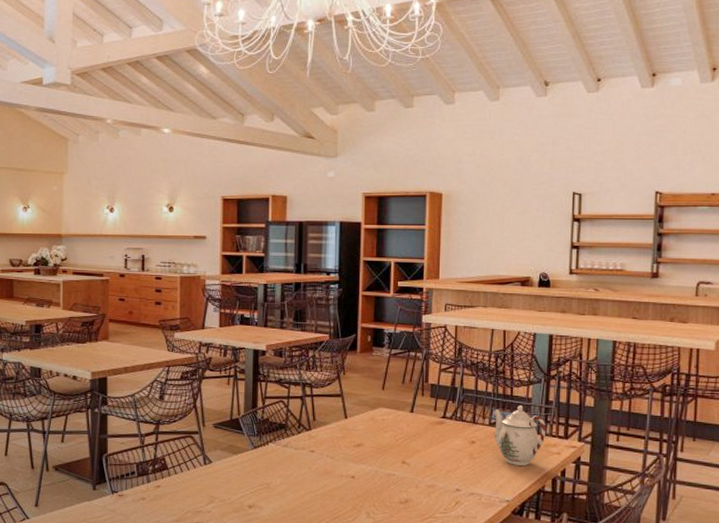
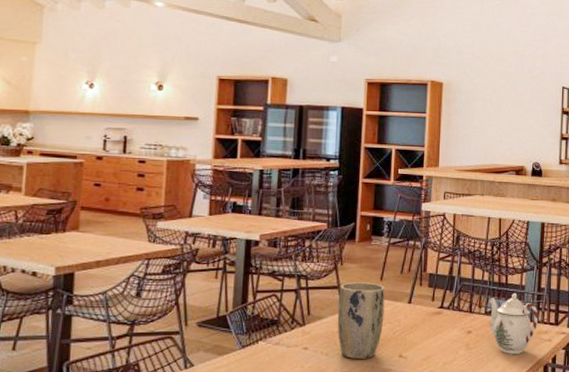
plant pot: none [341,391,387,464] -> present [337,282,385,360]

